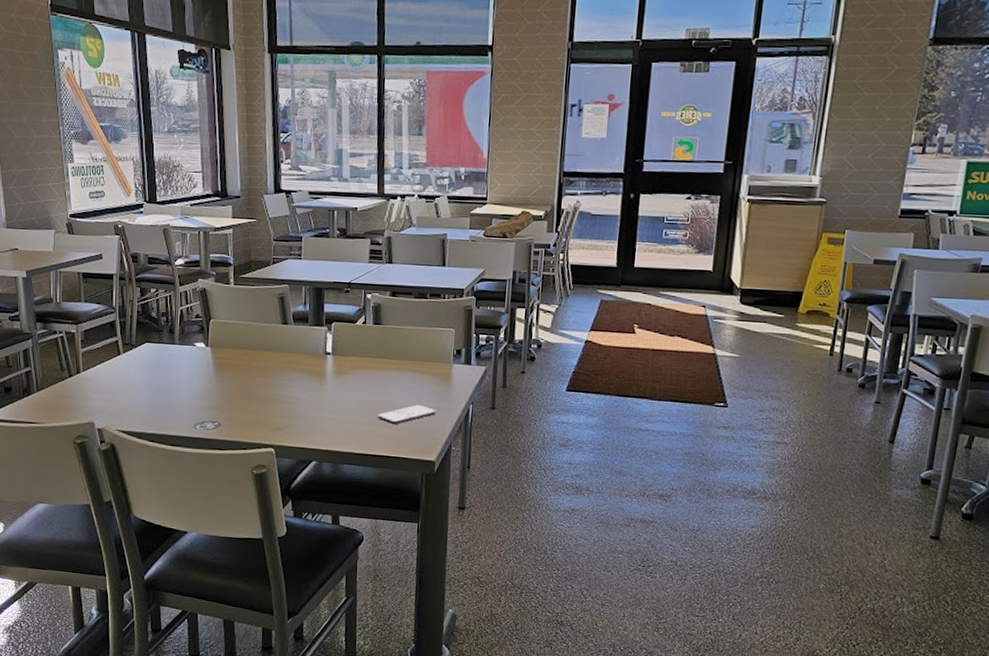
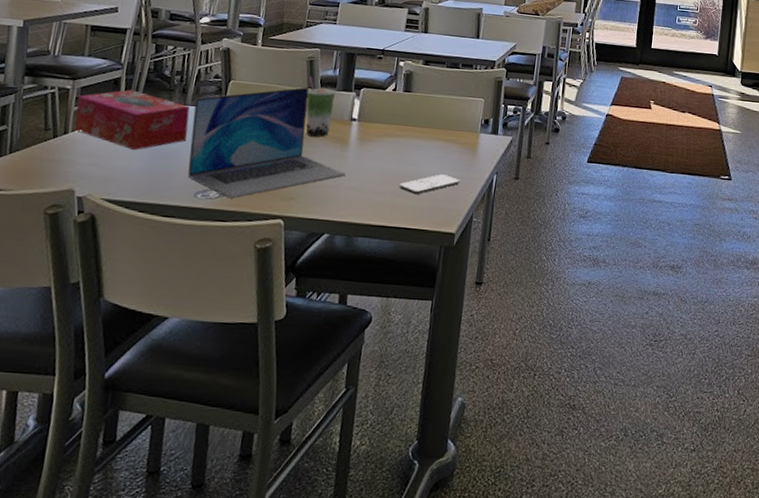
tissue box: none [82,331,180,387] -> present [74,89,190,150]
laptop: none [182,323,326,429] -> present [187,87,346,199]
beverage cup: none [280,312,309,371] -> present [305,76,337,137]

